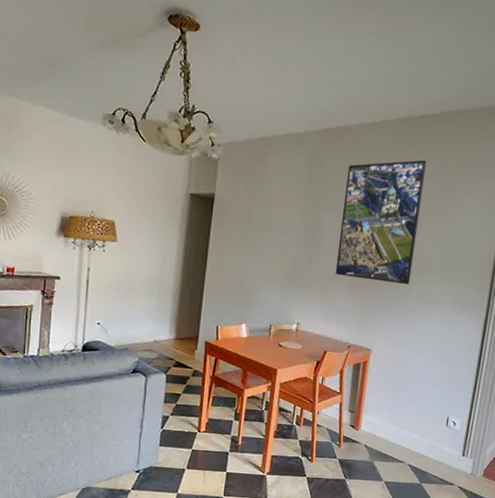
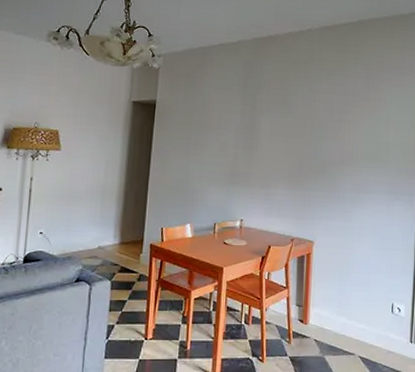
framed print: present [335,160,427,285] -> none [274,62,350,177]

